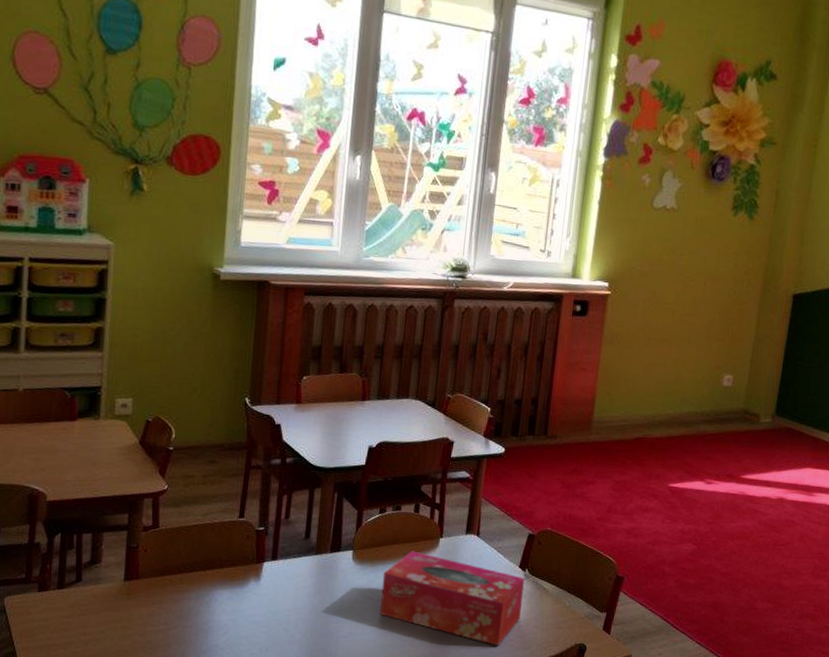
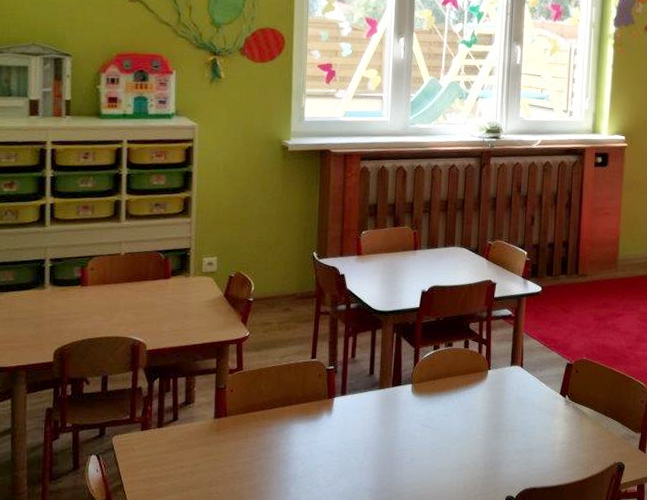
tissue box: present [379,551,525,646] -> none [437,383,566,467]

